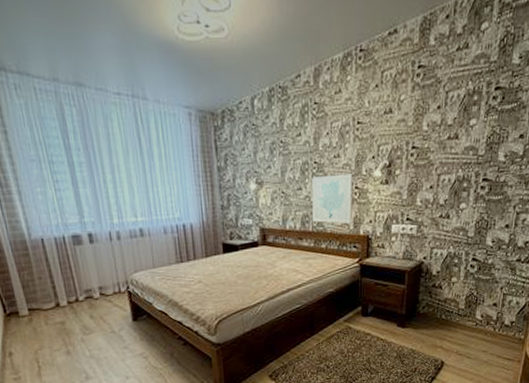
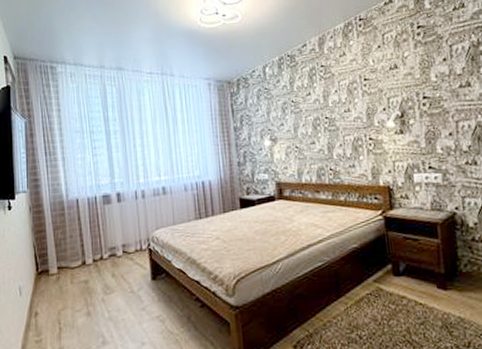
wall art: present [312,174,352,224] -> none [324,126,370,175]

